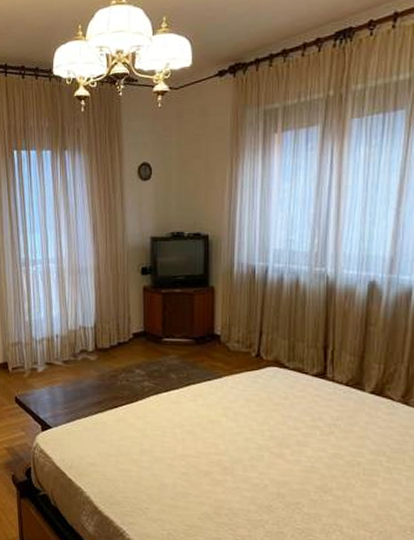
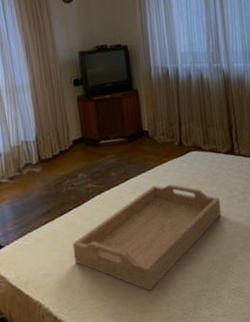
serving tray: none [121,396,298,506] -> present [72,184,222,291]

